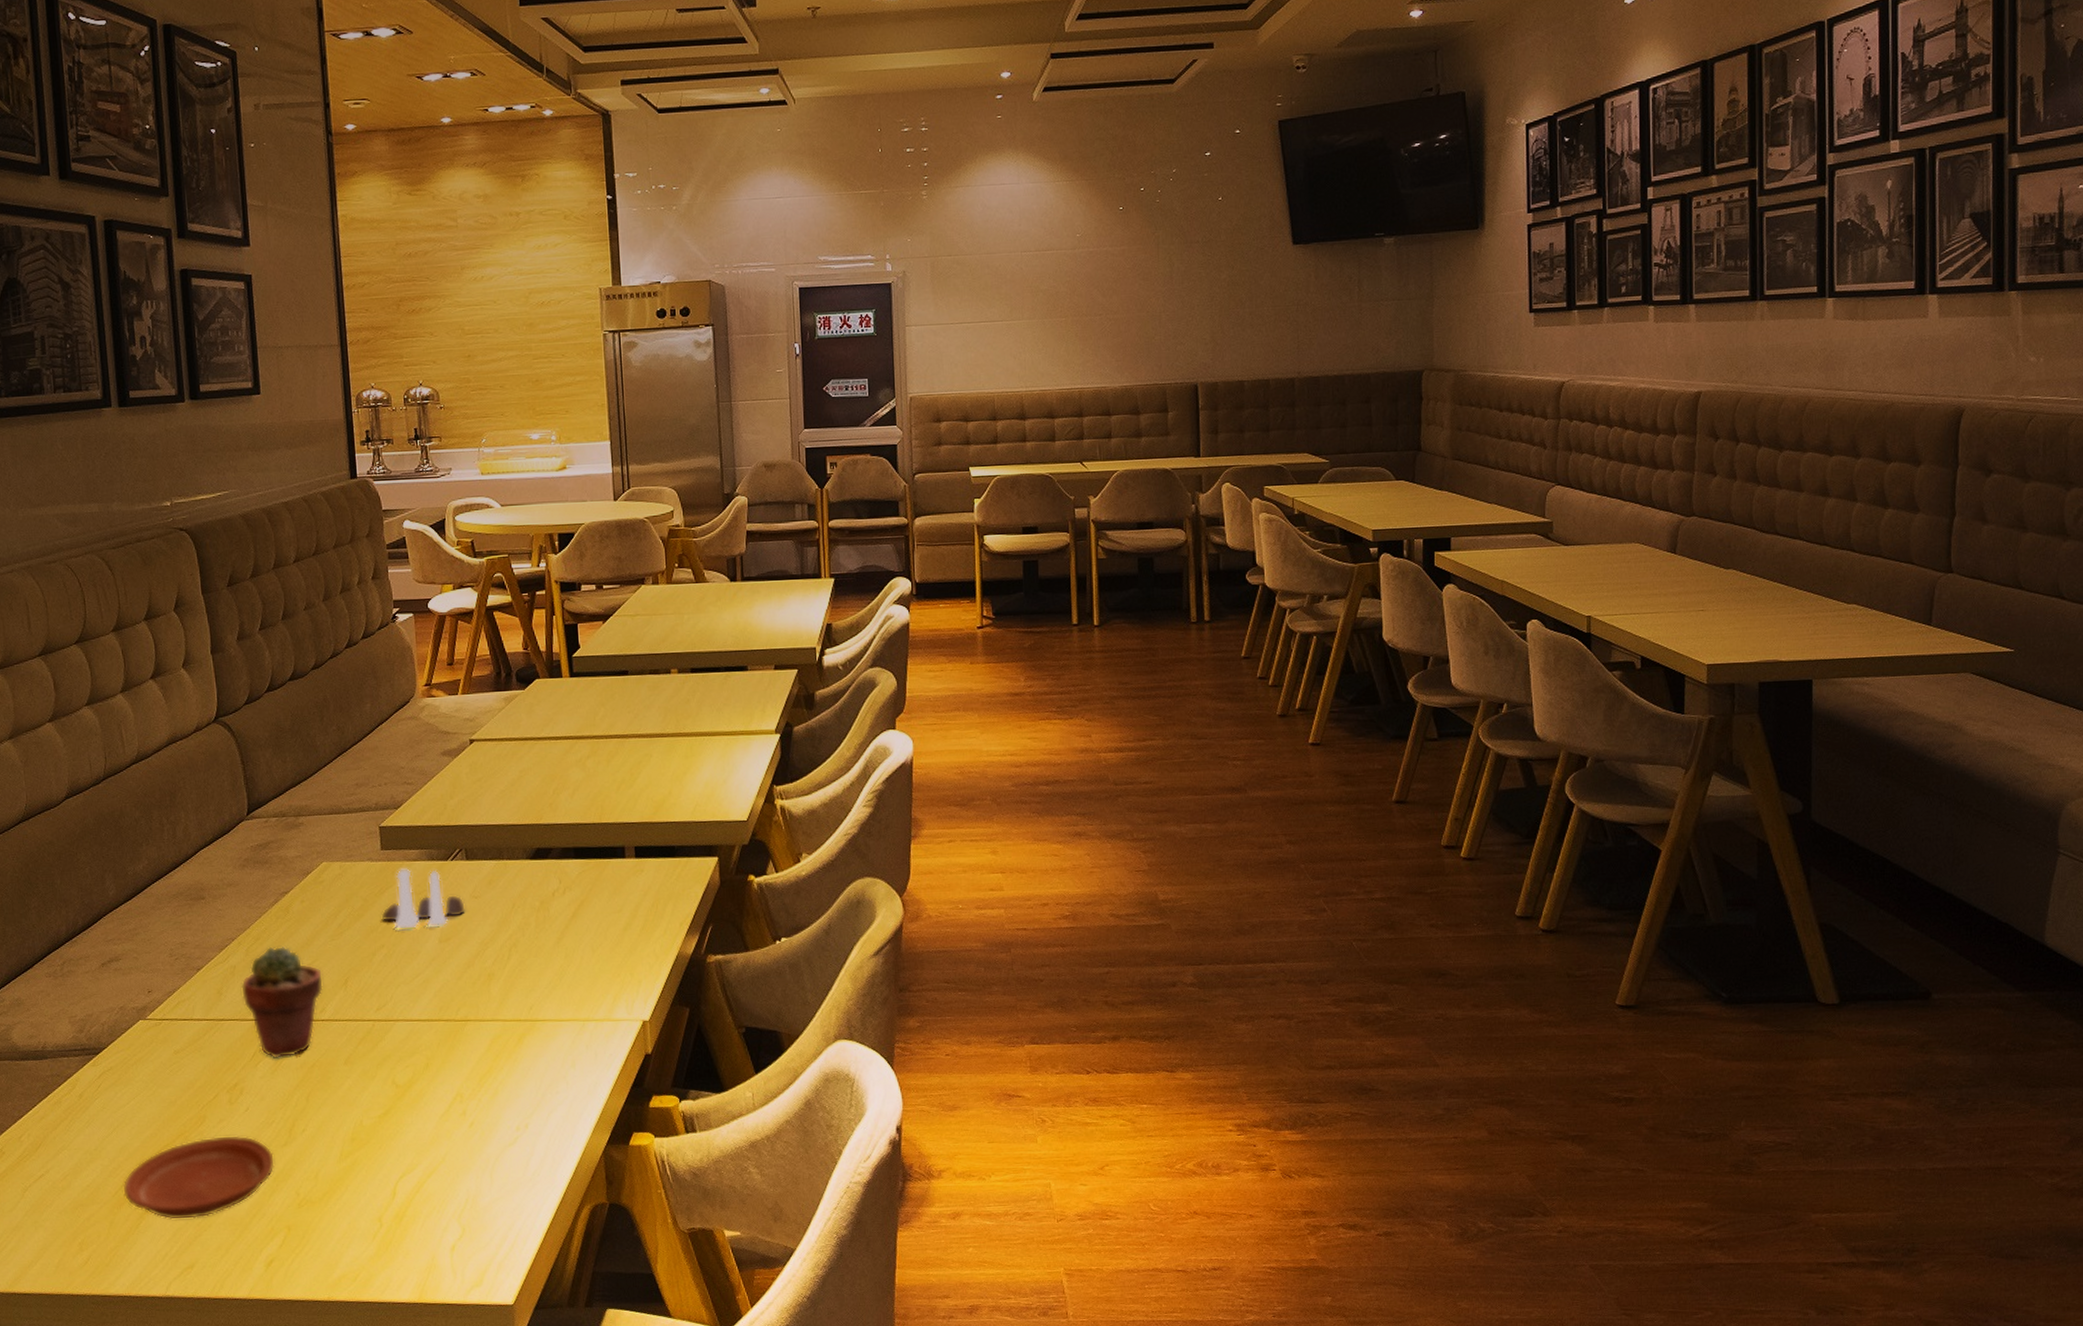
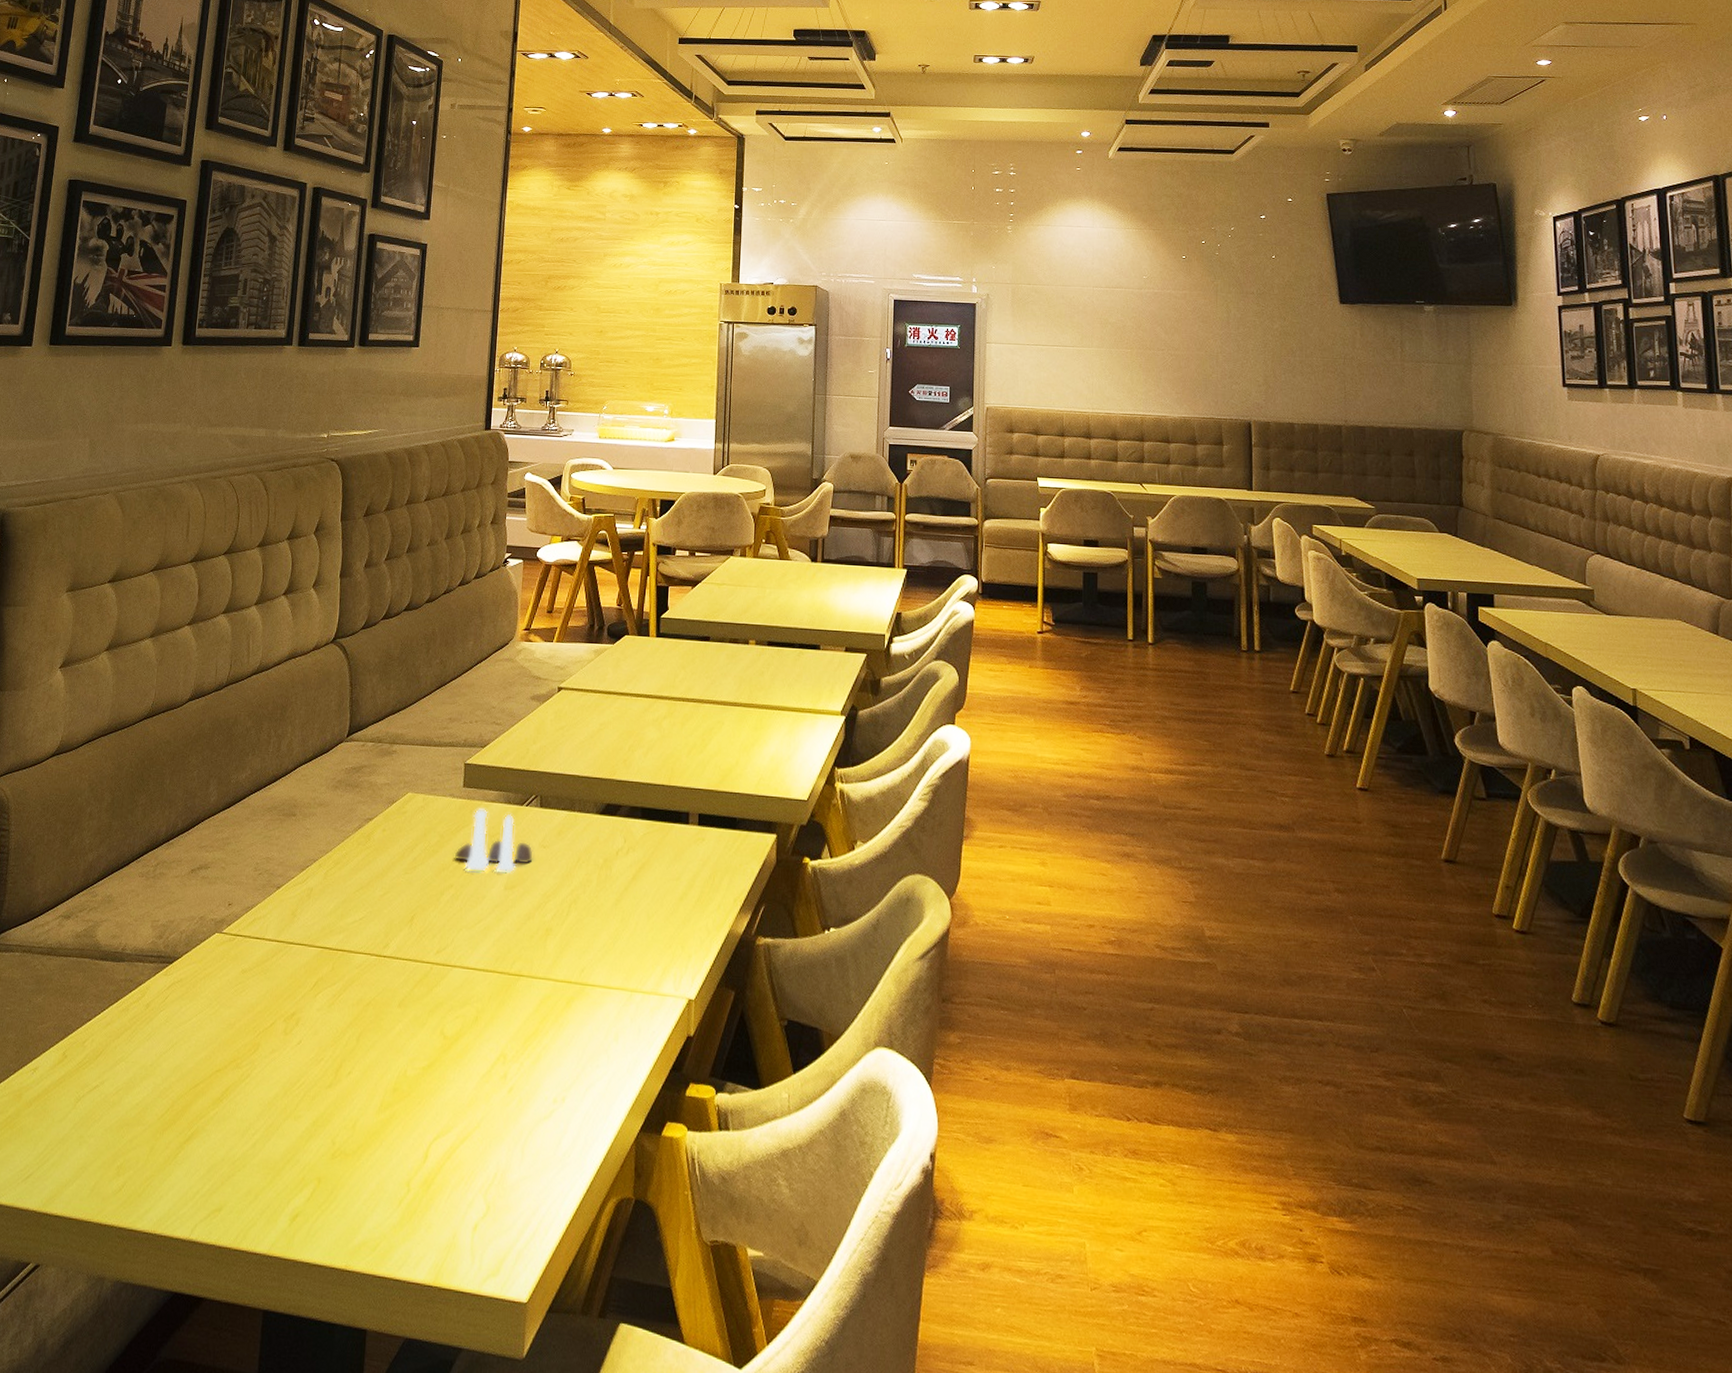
plate: present [122,1135,275,1220] -> none [168,1067,318,1156]
potted succulent: present [241,946,324,1059] -> none [314,872,392,992]

